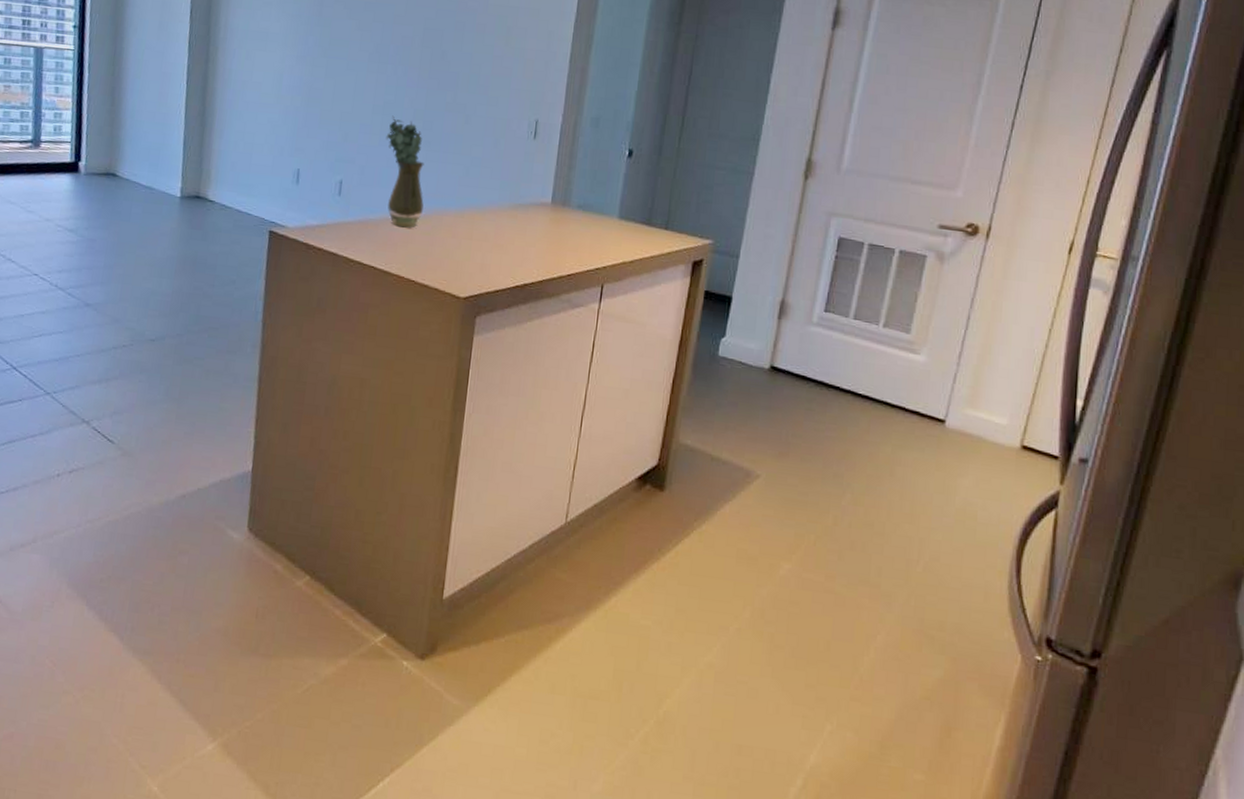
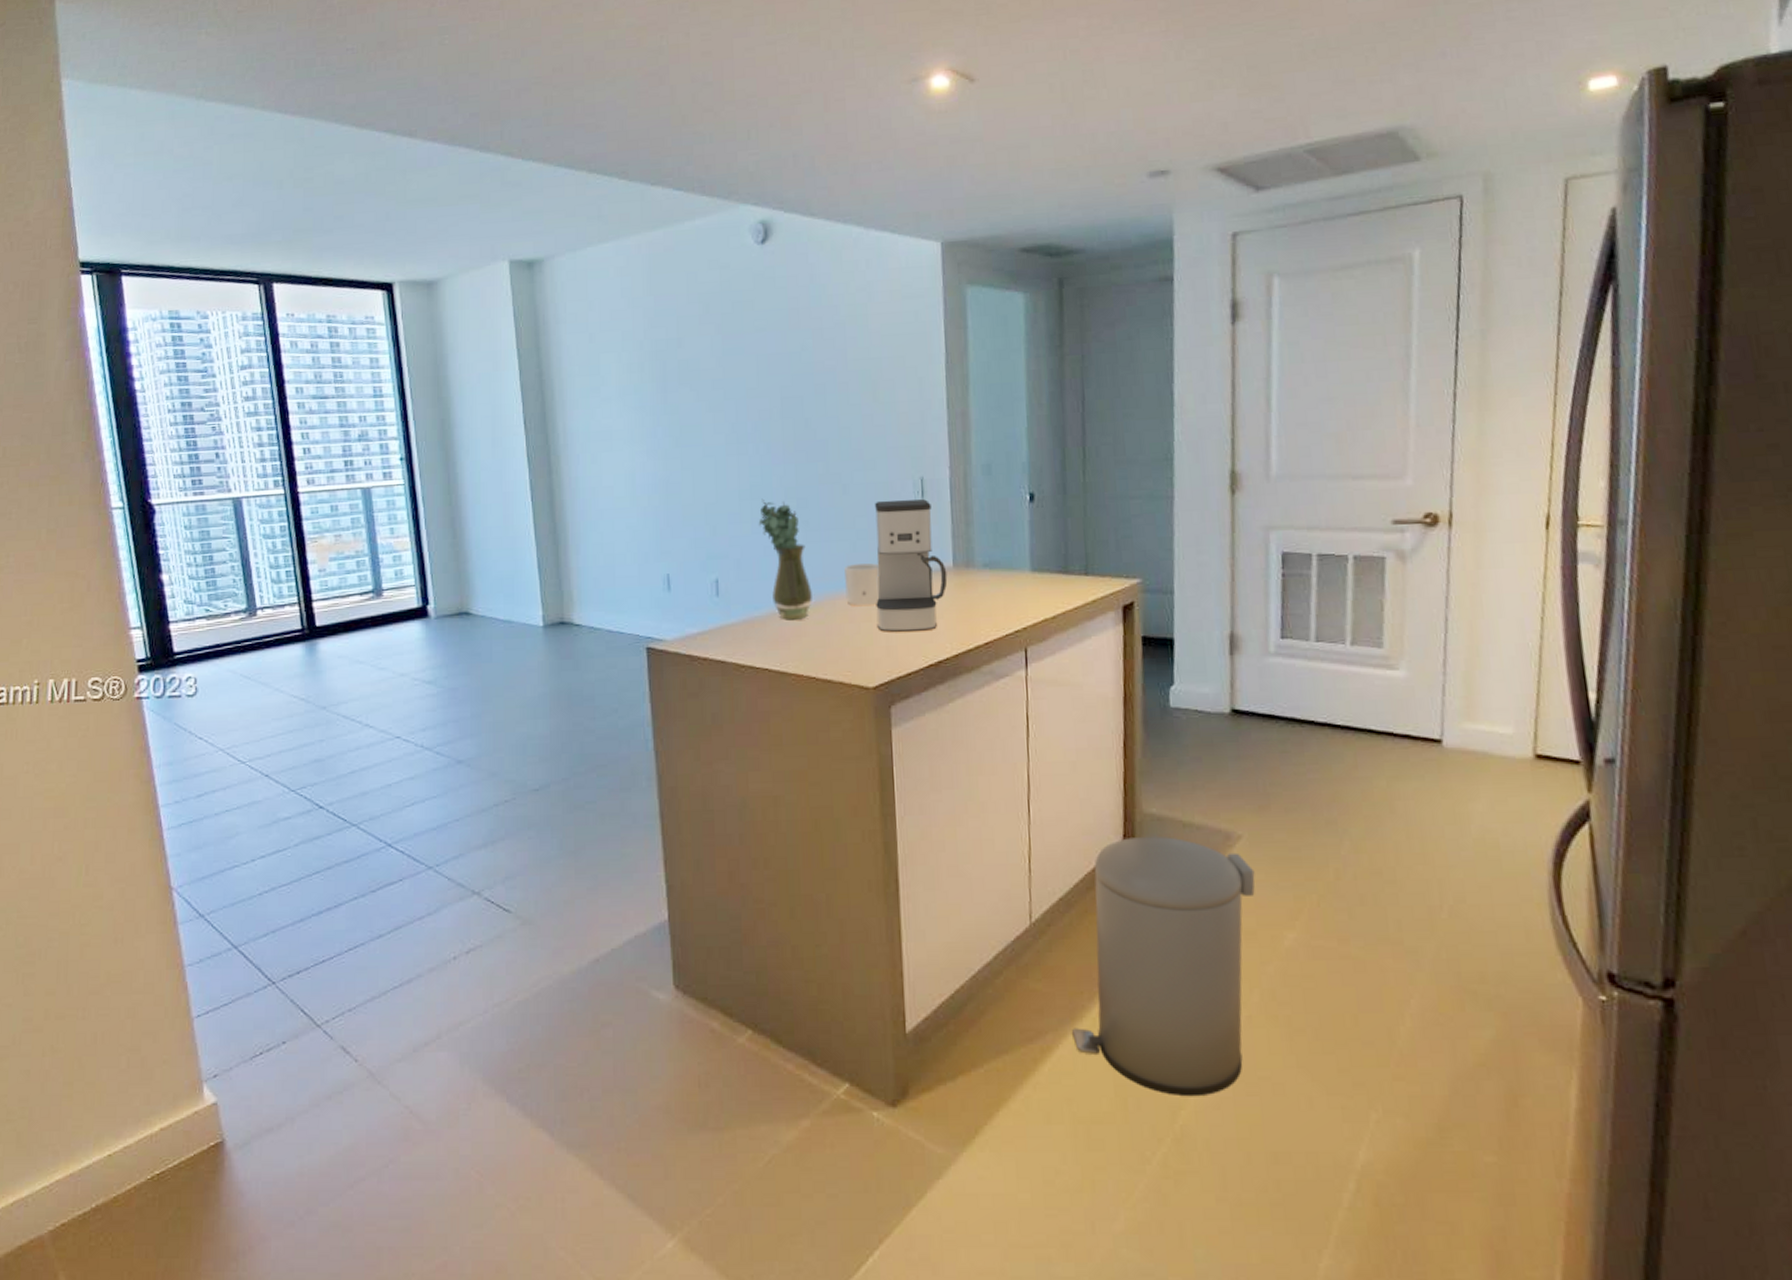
mug: none [452,186,486,227] -> present [844,563,880,607]
coffee maker: none [475,134,545,256] -> present [875,499,948,633]
pedal bin: none [584,462,766,689] -> present [1071,835,1255,1095]

